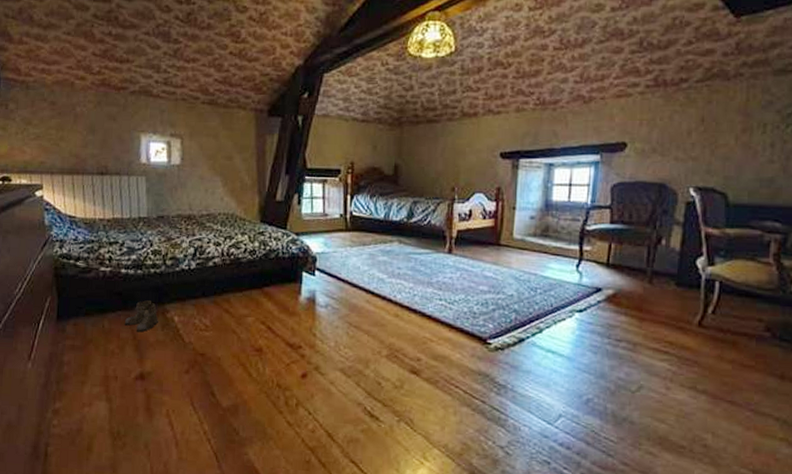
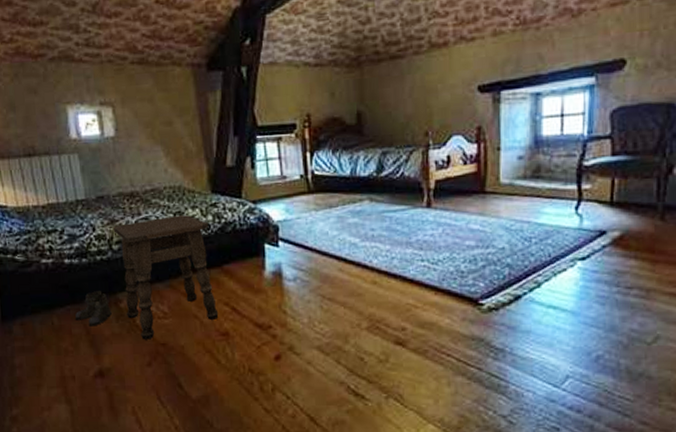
side table: none [169,239,255,349] -> present [113,215,219,340]

